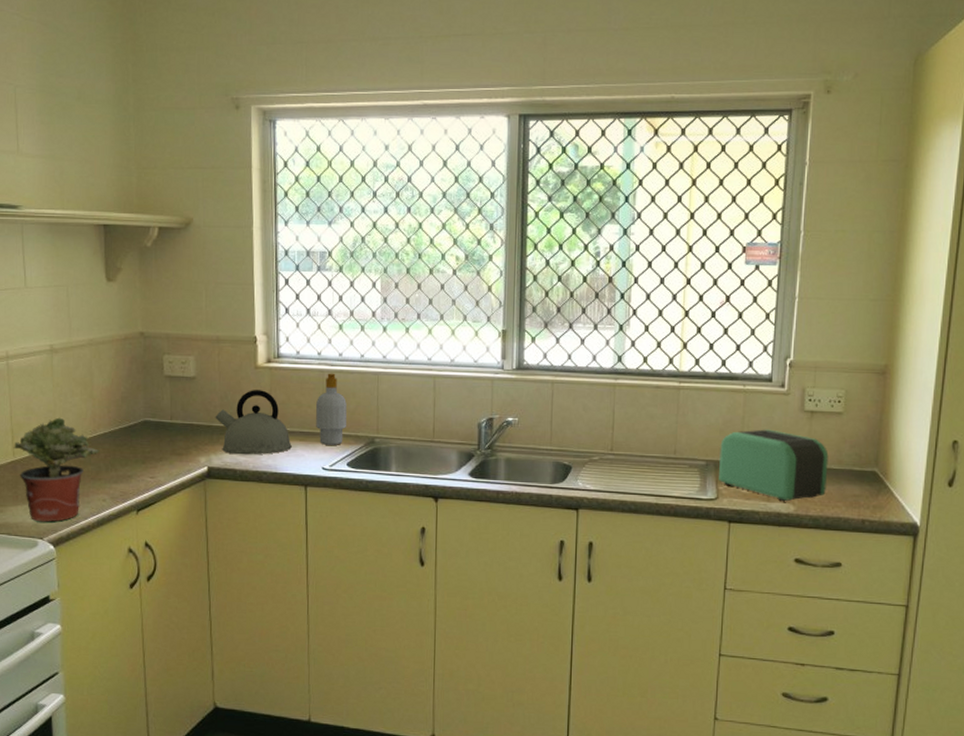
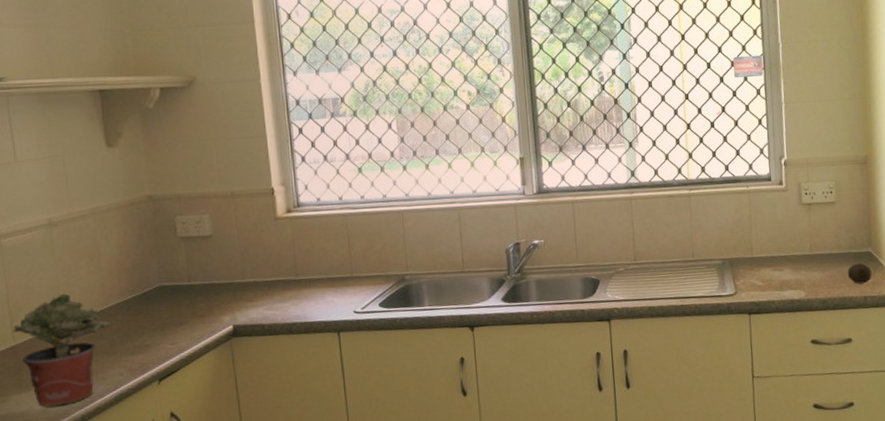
kettle: present [215,390,292,455] -> none [236,241,320,309]
soap bottle: present [316,373,347,445] -> none [342,216,375,288]
toaster: present [719,429,829,501] -> none [732,224,830,288]
fruit: none [846,482,875,506] -> present [847,263,872,284]

